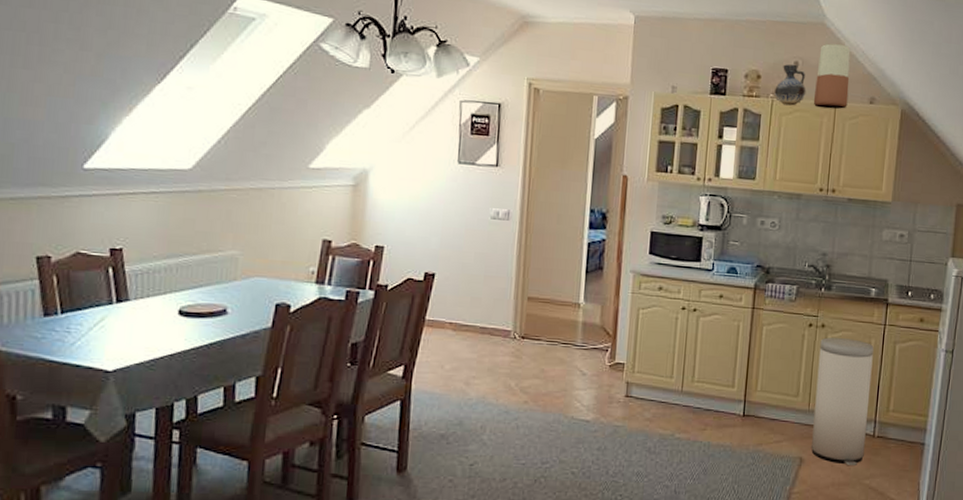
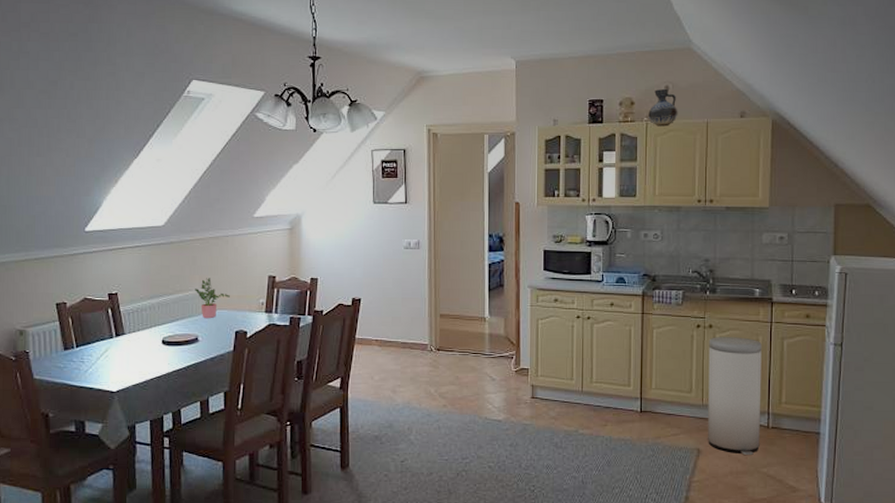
potted plant: none [227,237,272,288] -> present [195,278,230,319]
vase: present [813,44,851,110] -> none [685,66,719,126]

